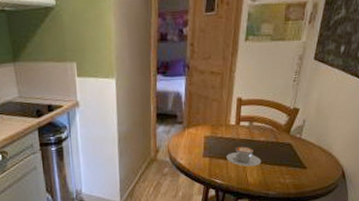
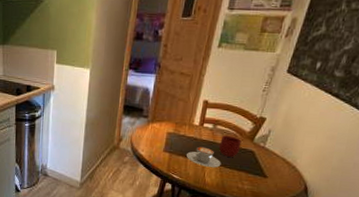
mug: none [257,131,279,153] -> present [218,135,242,157]

